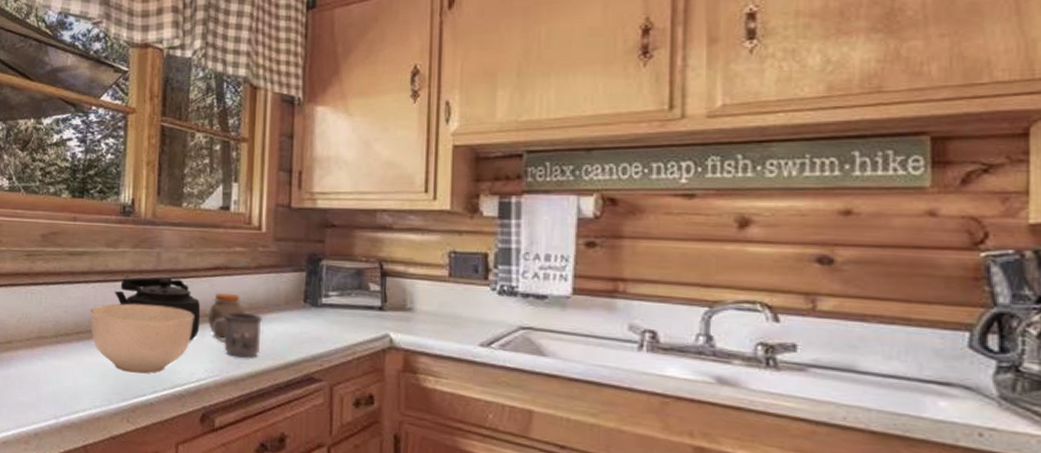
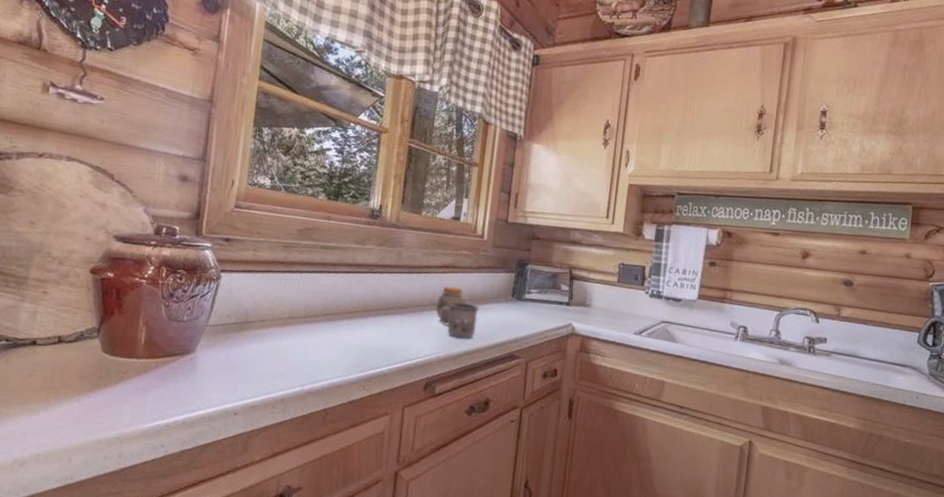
bowl: present [90,303,194,374] -> none [337,291,425,350]
kettle: present [115,277,201,341] -> none [360,270,431,325]

